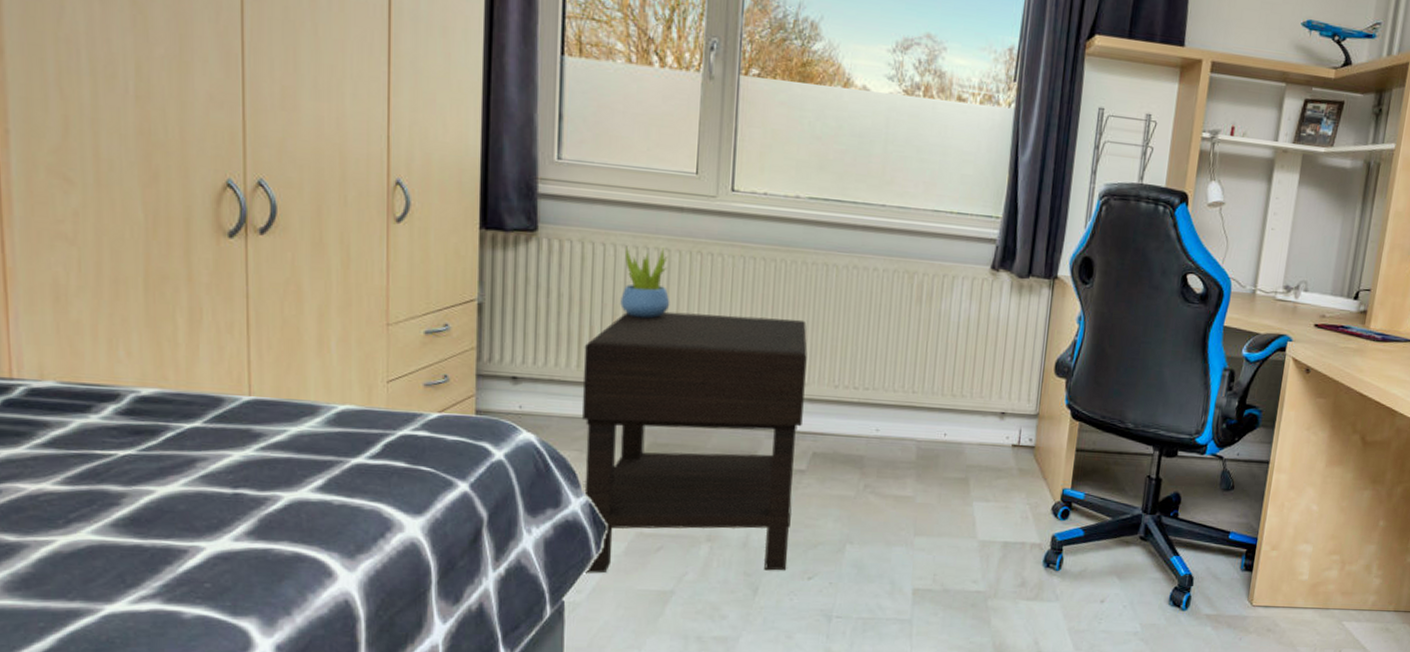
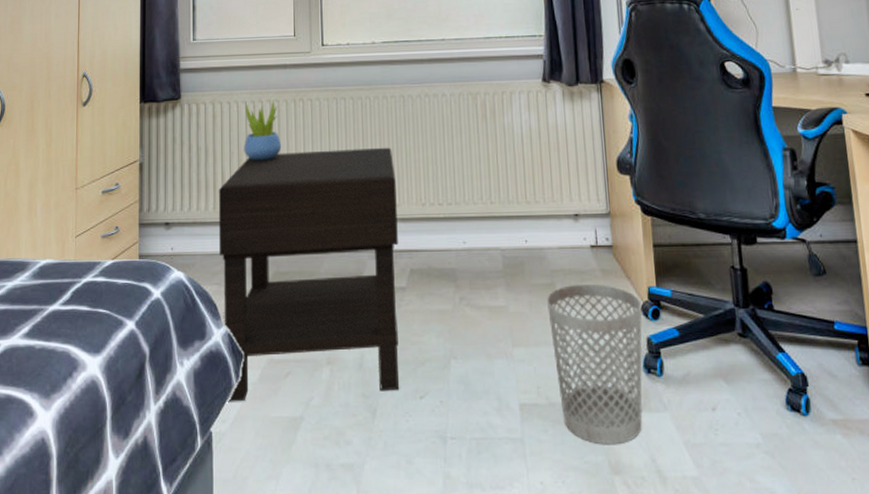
wastebasket: none [955,480,1053,629] -> present [547,283,642,445]

